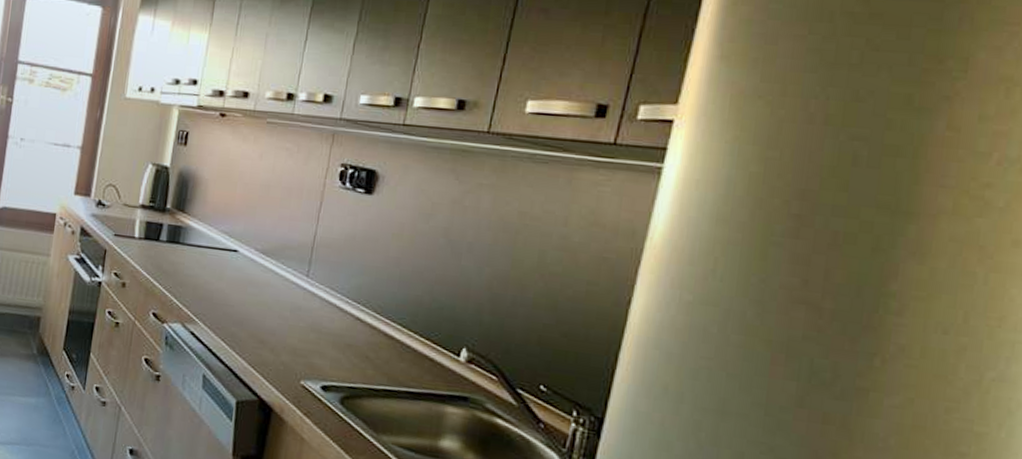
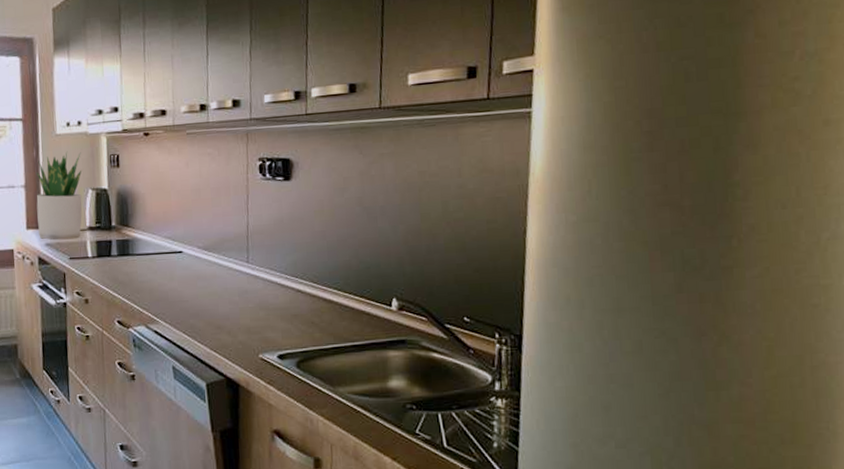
planter: none [86,118,148,215] -> present [36,151,82,240]

